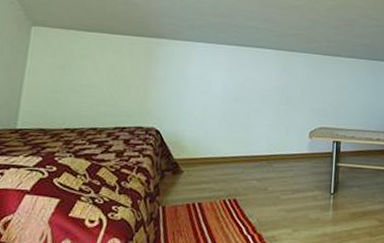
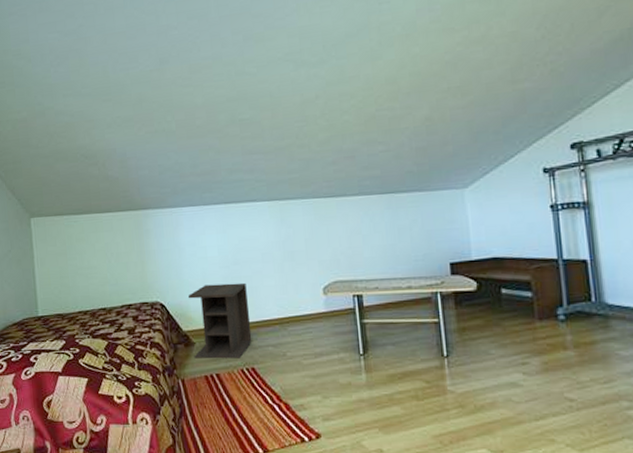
nightstand: none [179,117,243,189] -> present [189,282,252,359]

